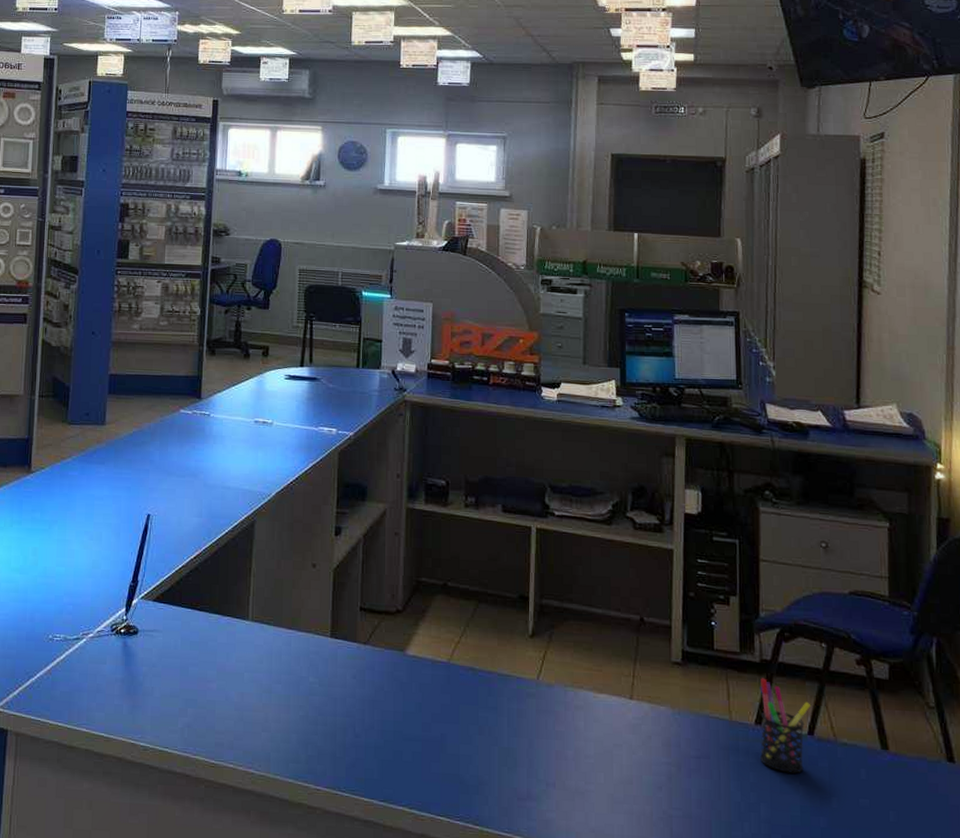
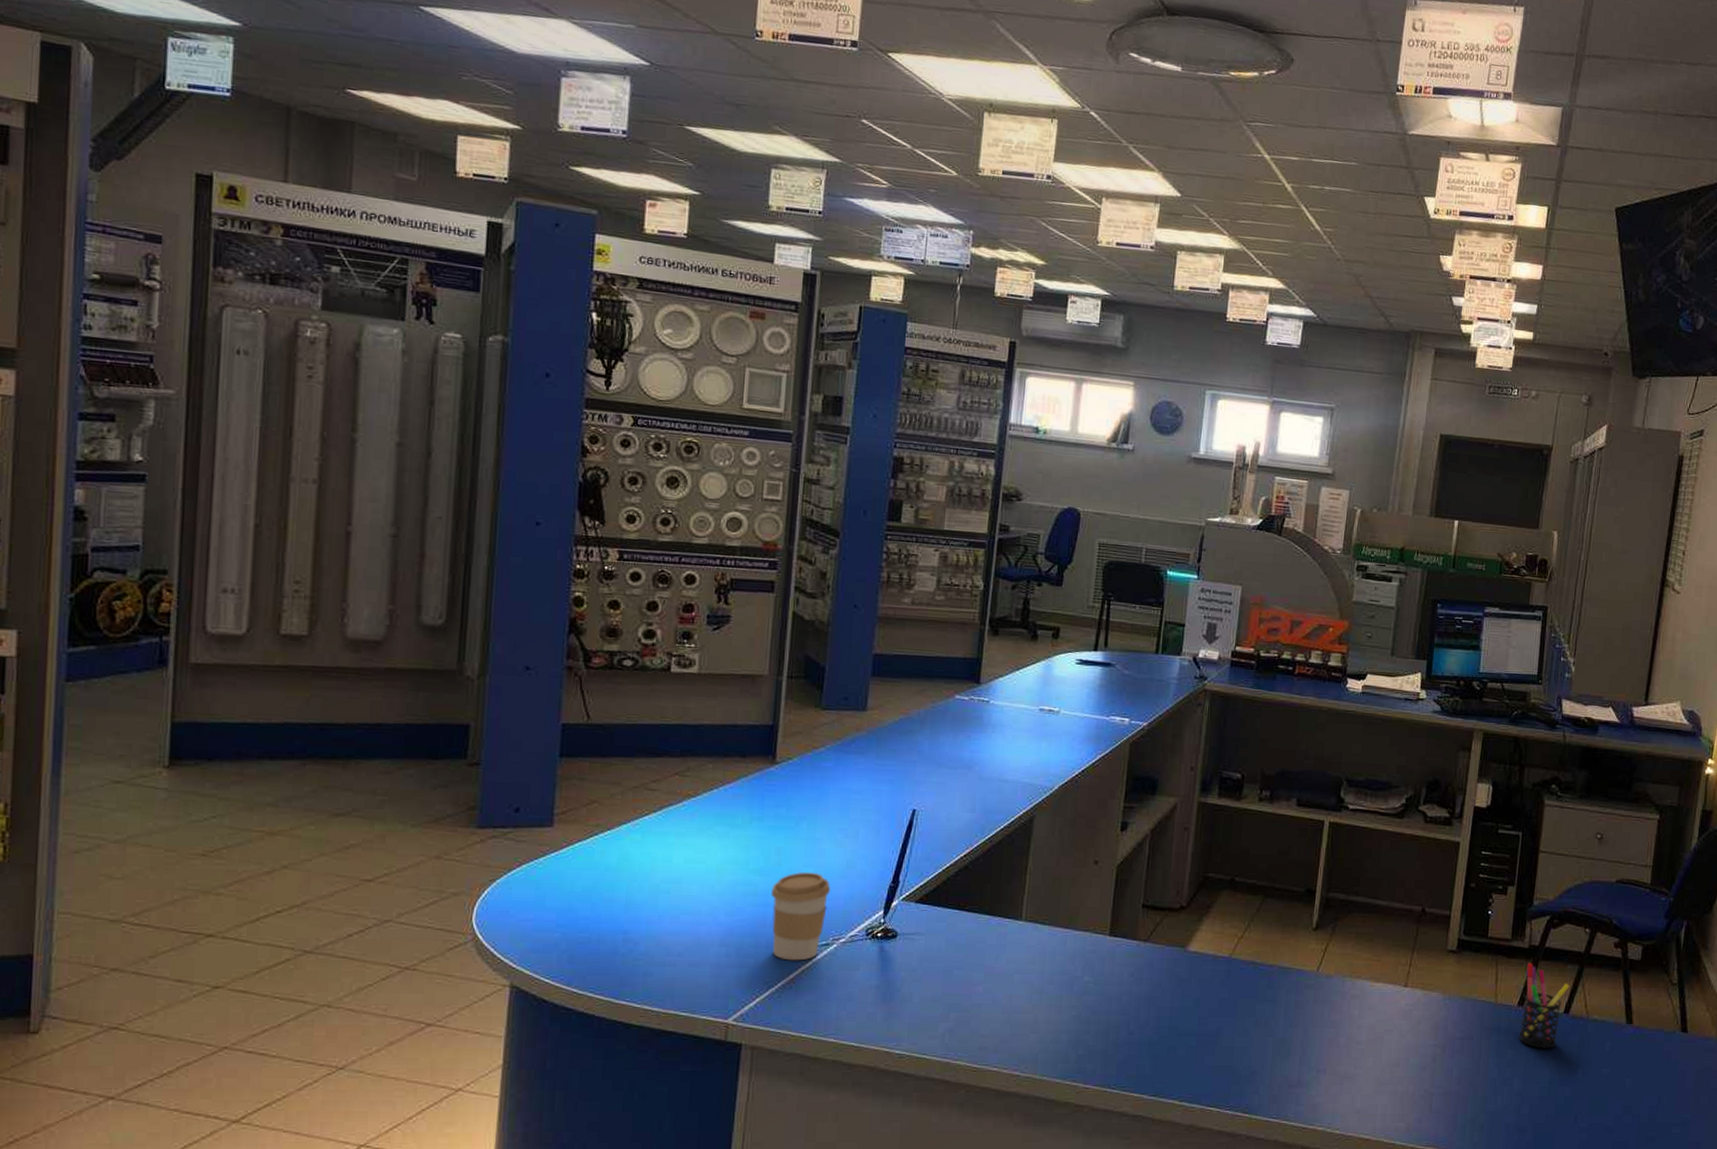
coffee cup: none [29,570,80,653] -> present [770,872,831,961]

